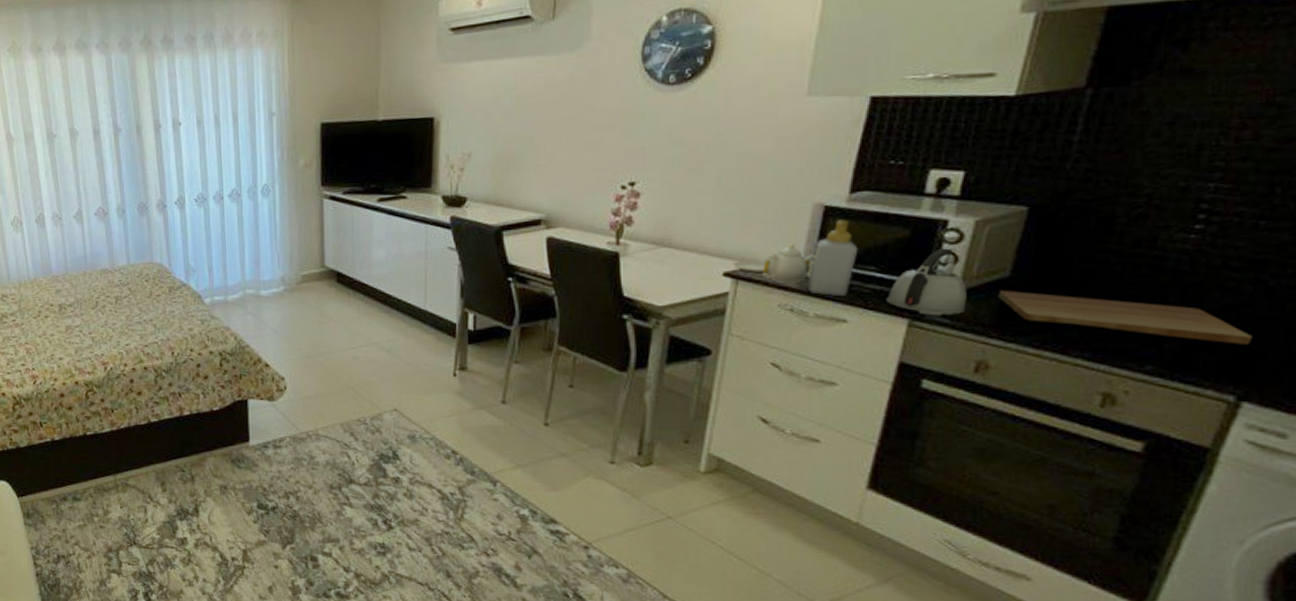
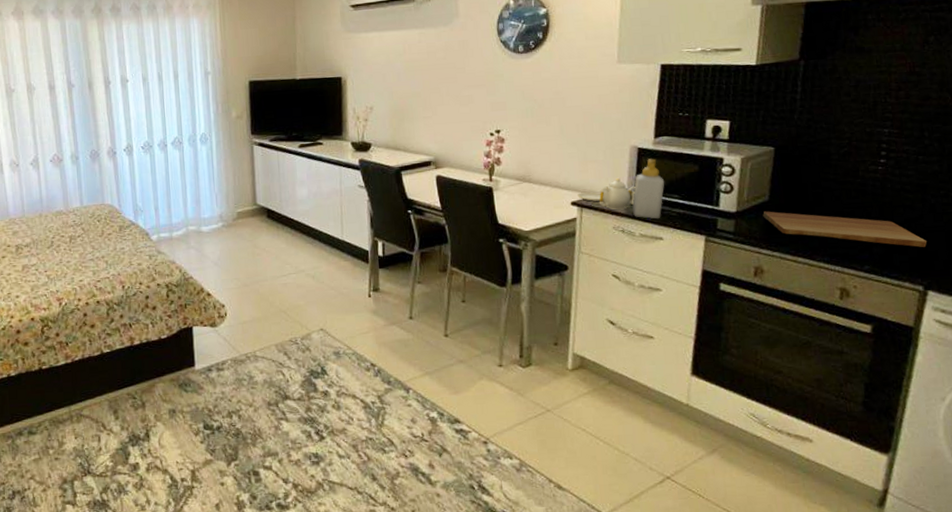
kettle: present [886,248,967,316] -> none [688,179,743,233]

